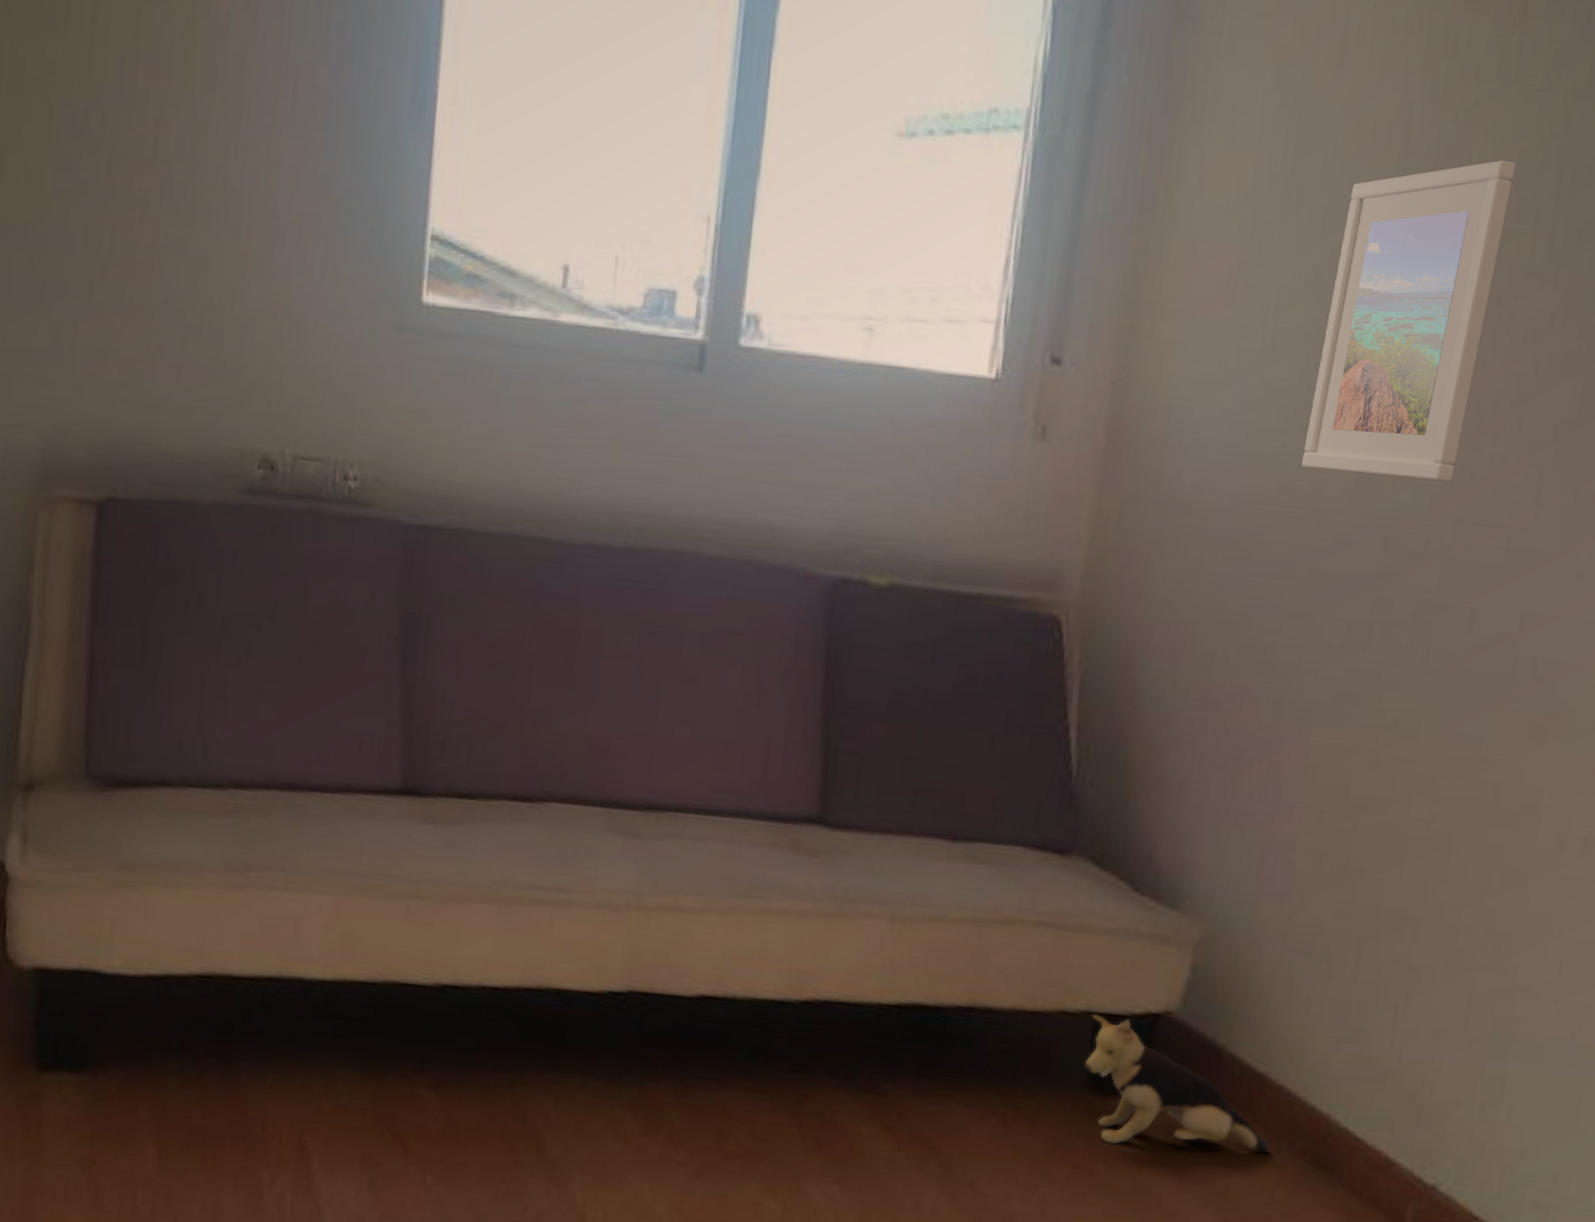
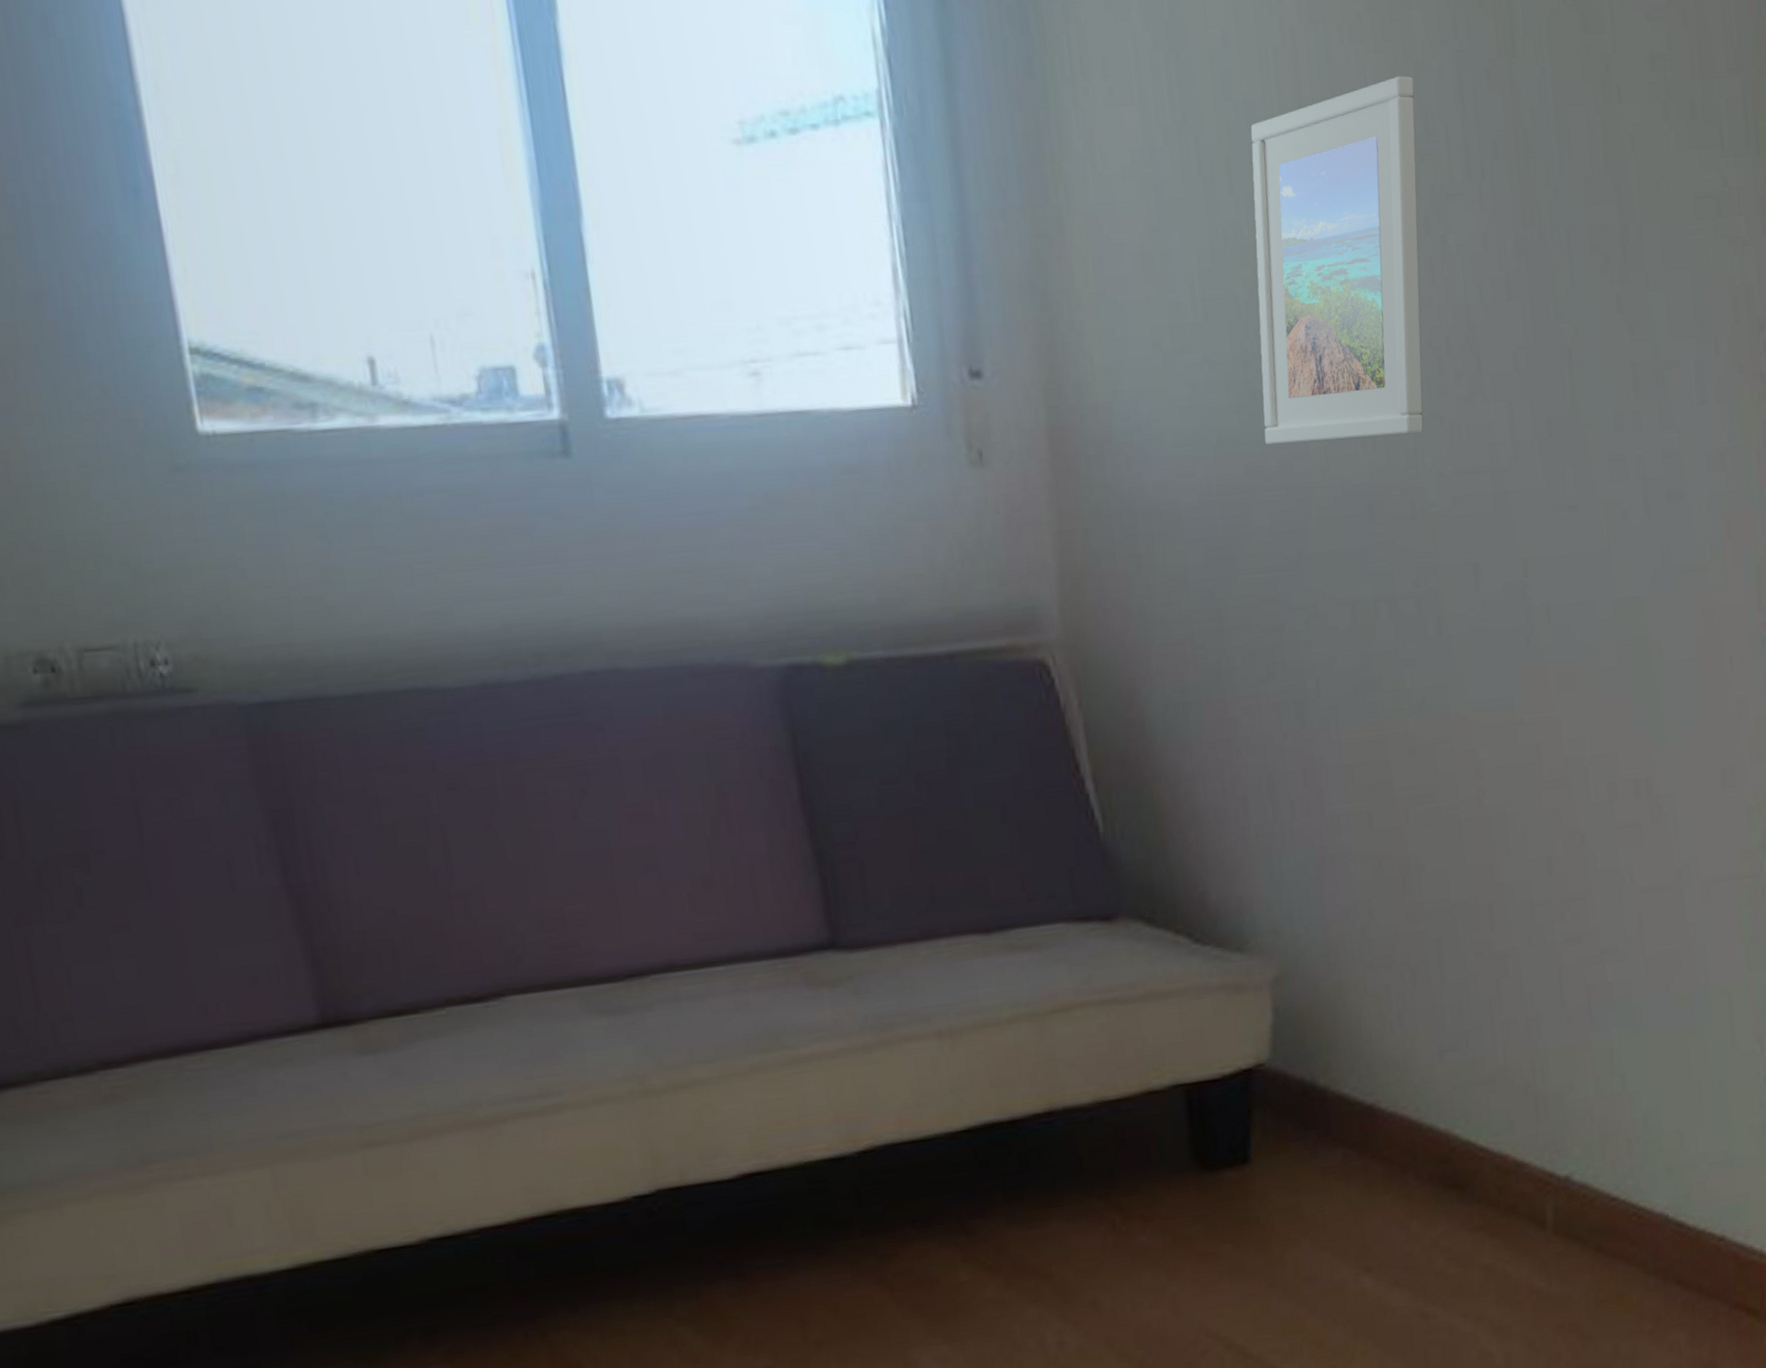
plush toy: present [1084,1014,1270,1153] -> none [1180,1081,1397,1222]

